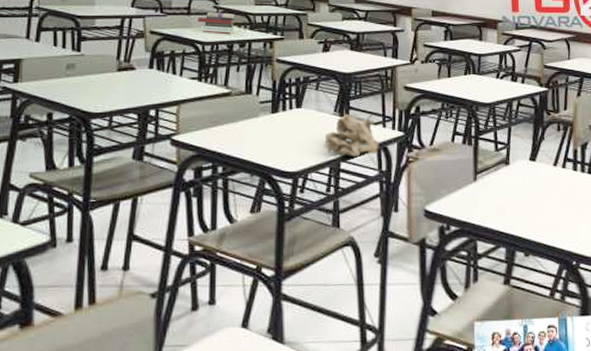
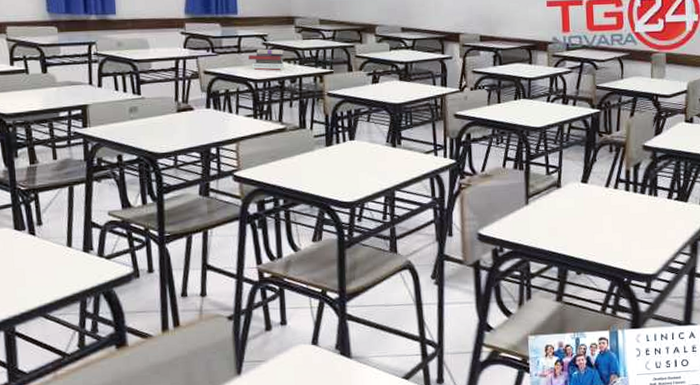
crumpled paper: present [324,114,380,157] -> none [378,143,433,185]

